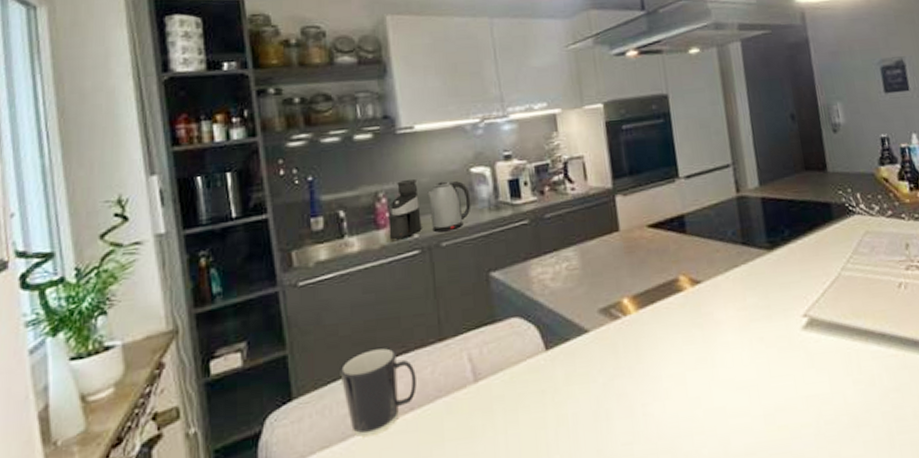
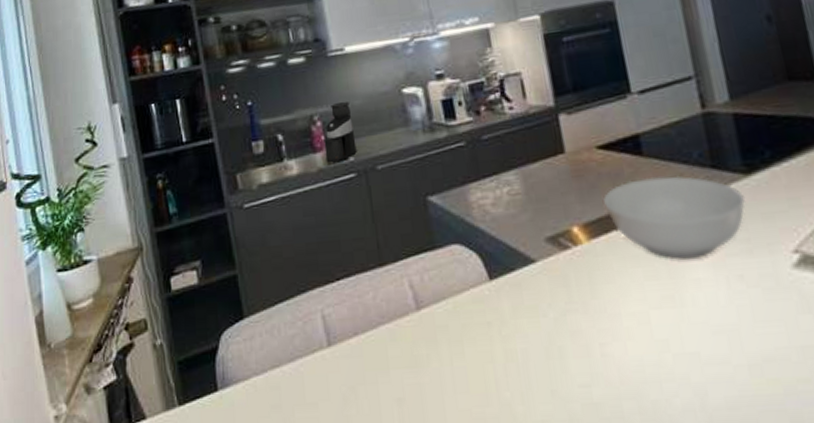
mug: present [340,347,417,438] -> none [285,270,360,359]
kettle: present [427,180,471,233] -> none [360,101,405,156]
bowl: none [650,251,768,325] -> present [602,175,746,259]

